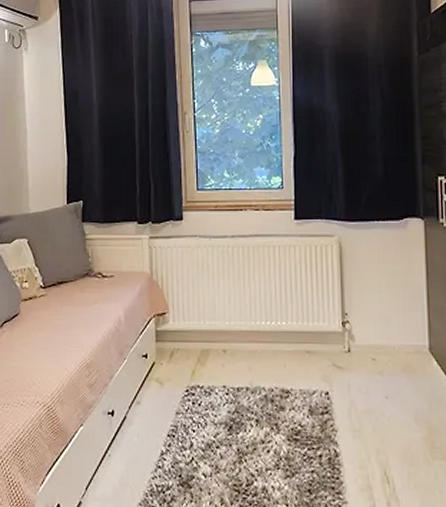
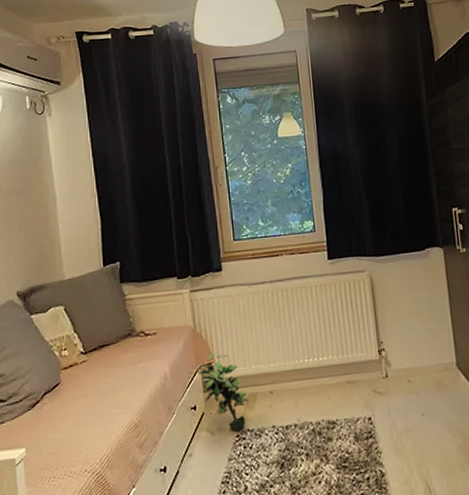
potted plant: none [151,302,202,386] -> present [197,352,250,432]

